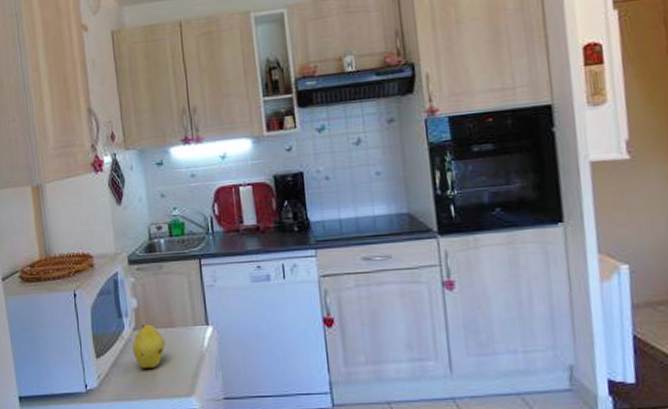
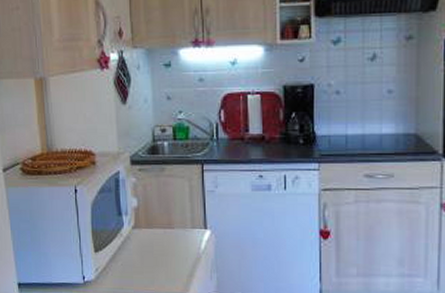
fruit: present [131,324,165,368] -> none [130,223,163,265]

